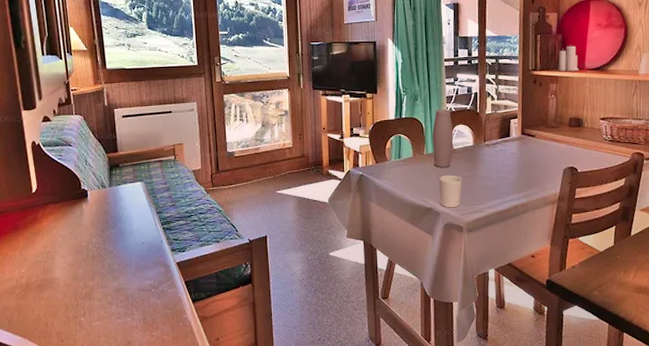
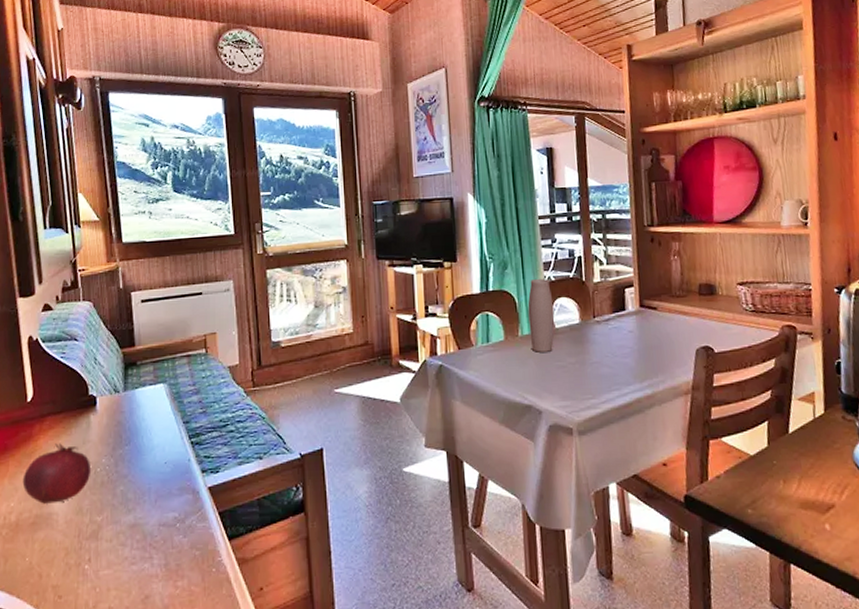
fruit: none [30,225,85,271] -> present [22,443,92,504]
mug: present [439,175,463,208] -> none [539,361,569,405]
candle: present [557,45,579,72] -> none [678,194,706,226]

